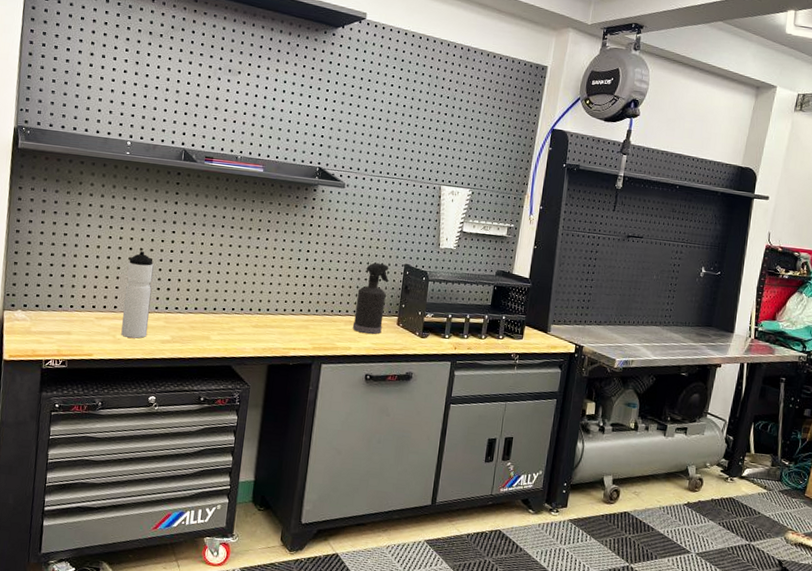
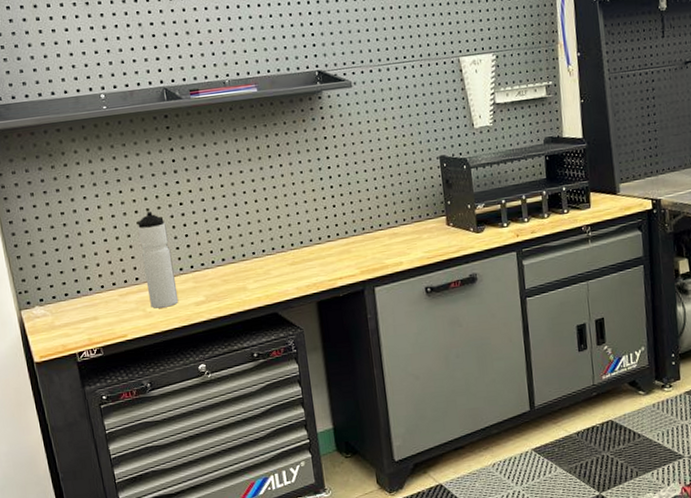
spray bottle: present [352,262,389,334] -> none [394,161,432,243]

